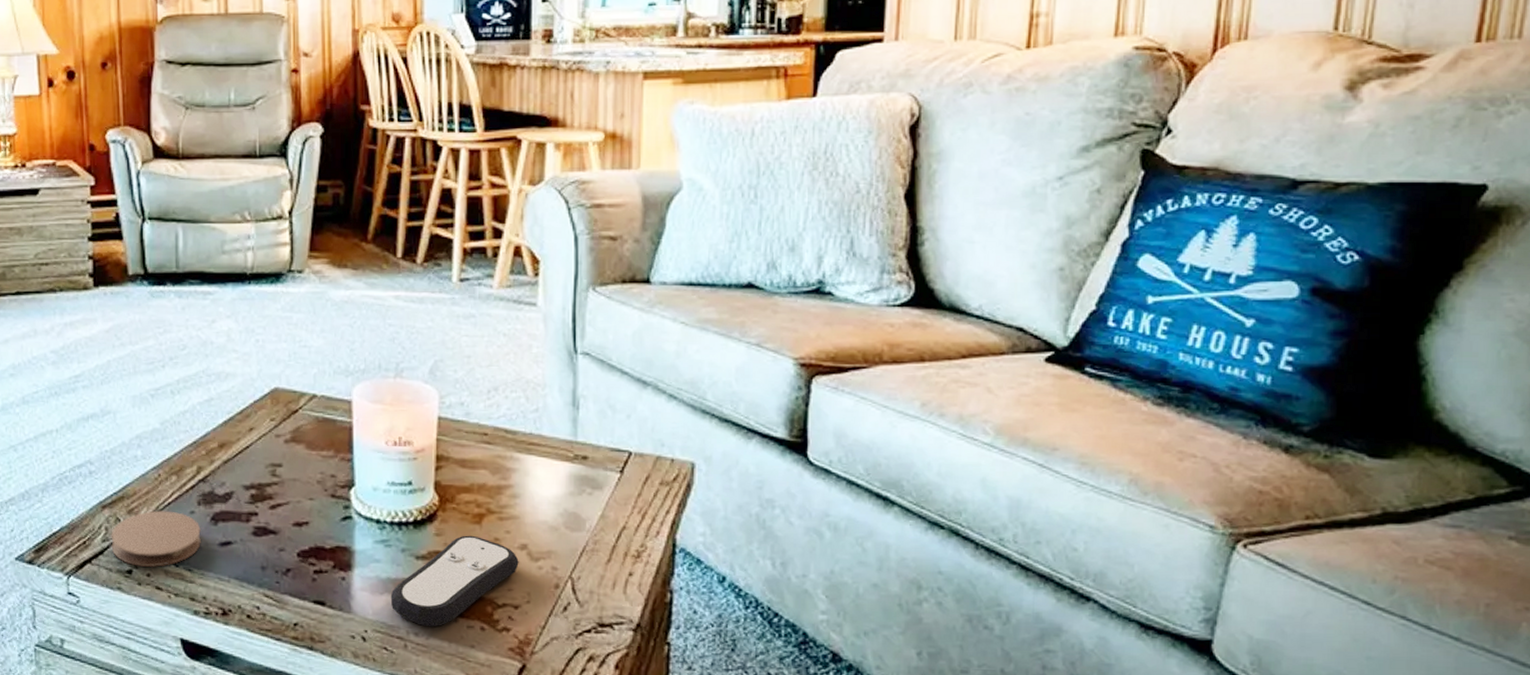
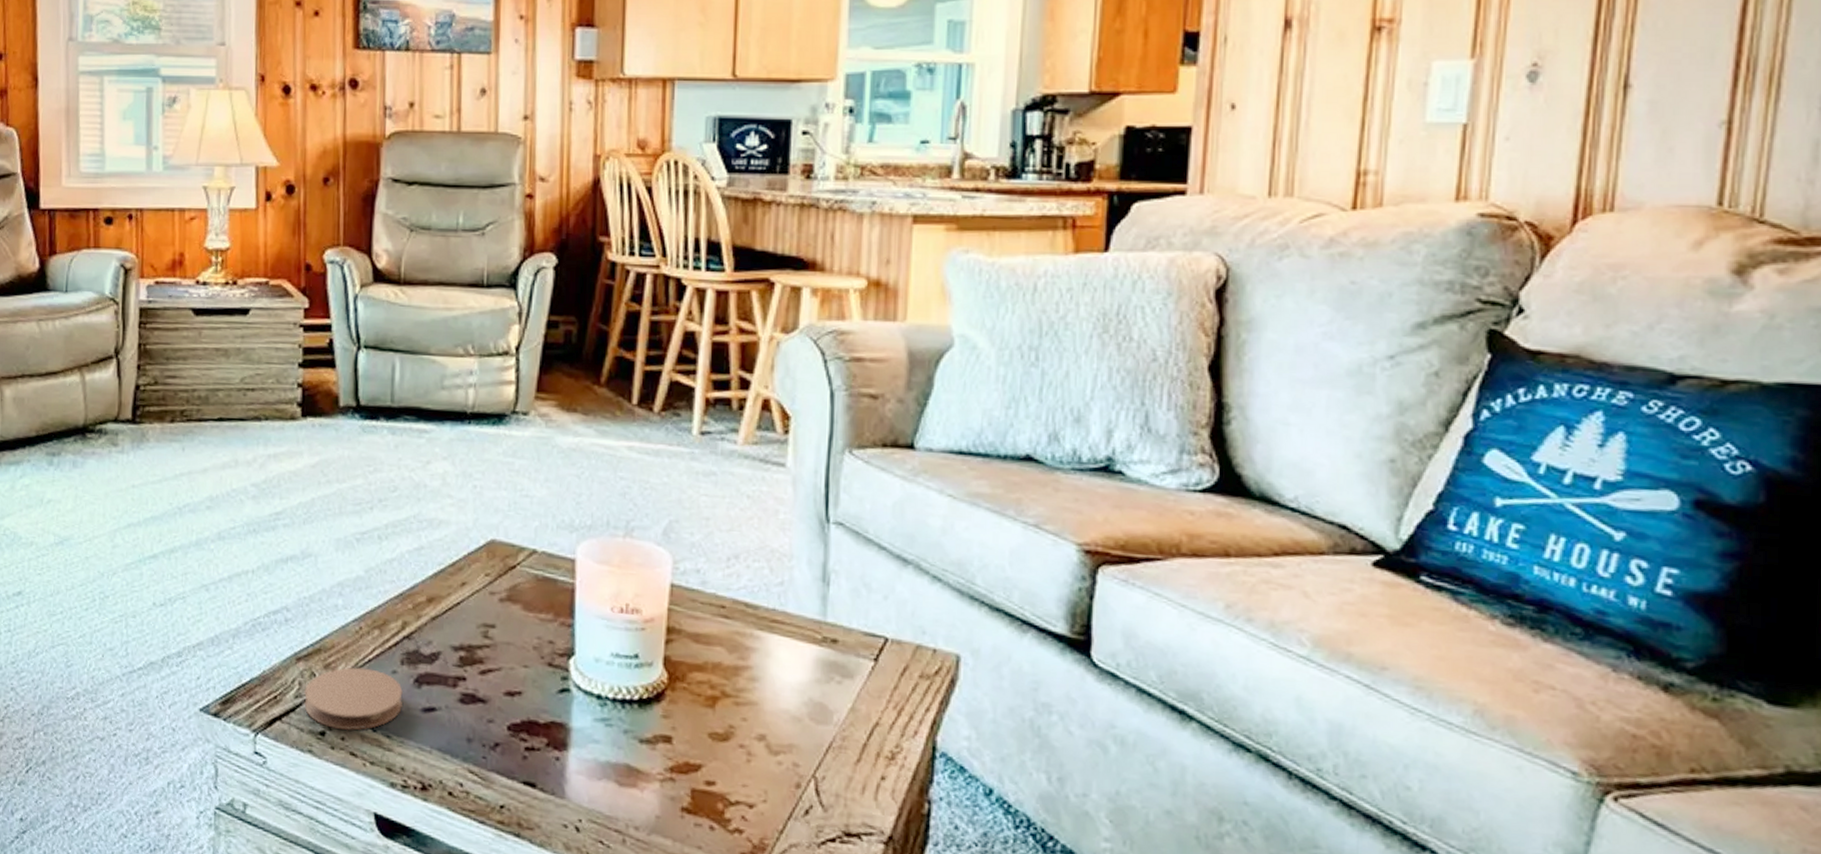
remote control: present [390,535,519,627] -> none [609,719,756,822]

